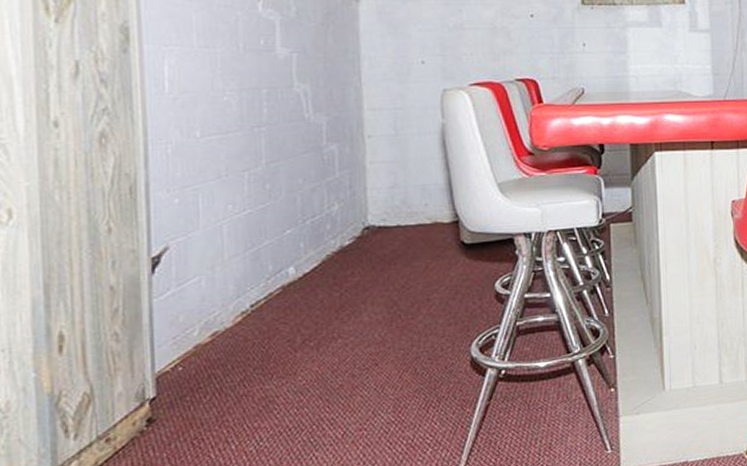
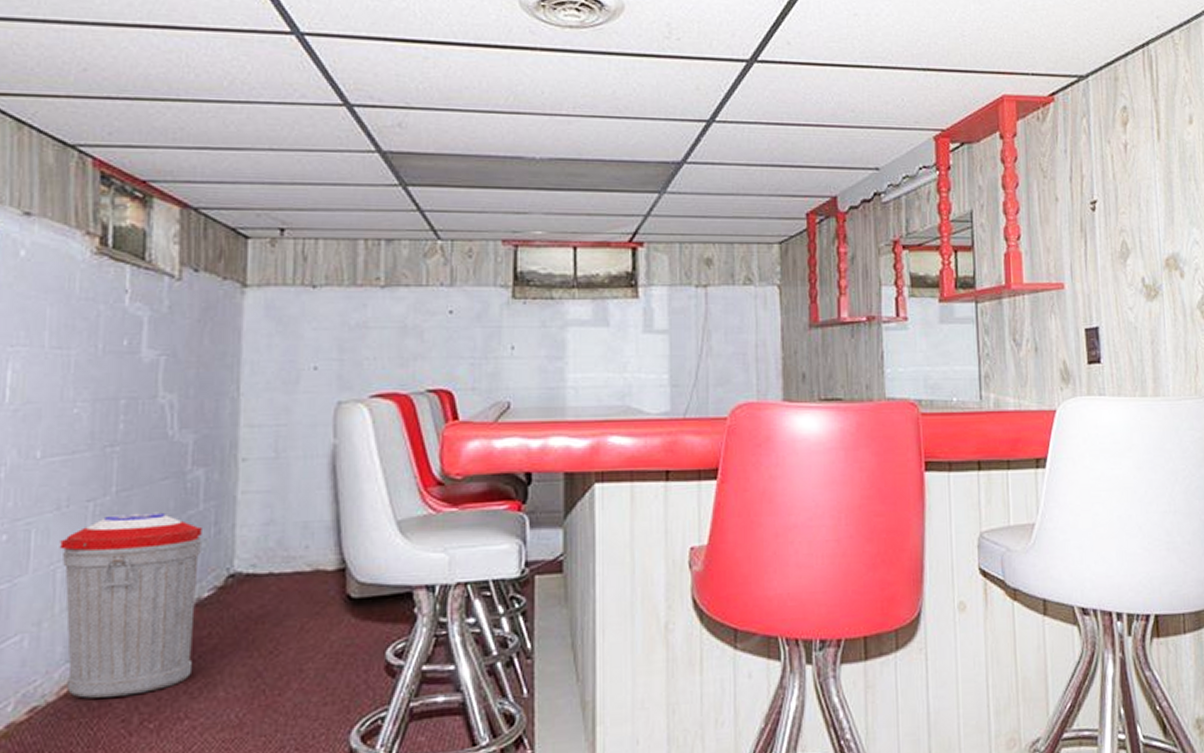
trash can: none [223,179,342,325] -> present [59,512,202,699]

